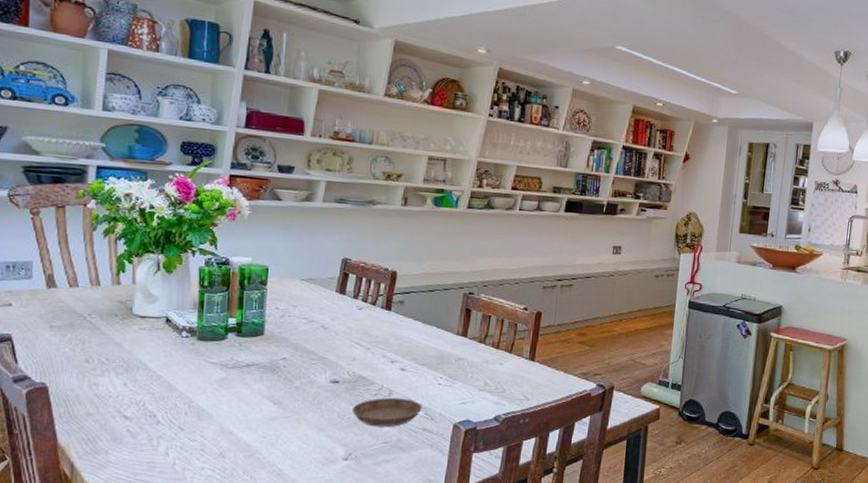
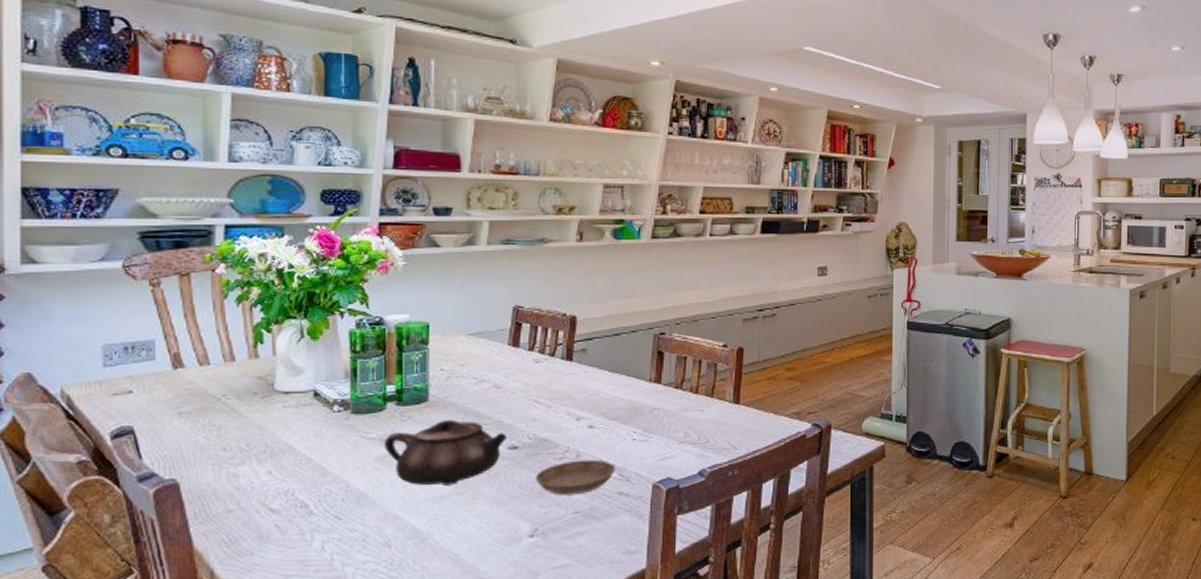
teapot: none [224,352,330,409] -> present [384,419,507,485]

